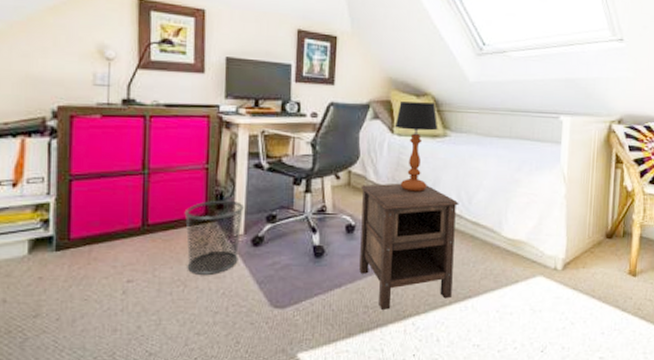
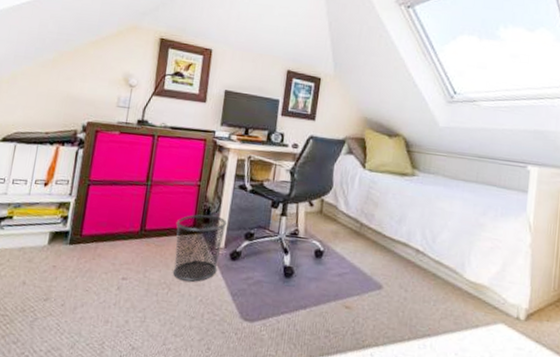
nightstand: present [359,183,459,310] -> none [324,214,423,337]
table lamp: present [395,101,438,192] -> none [367,140,407,226]

